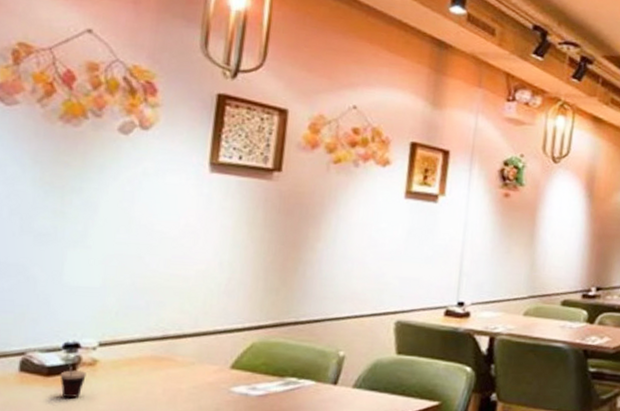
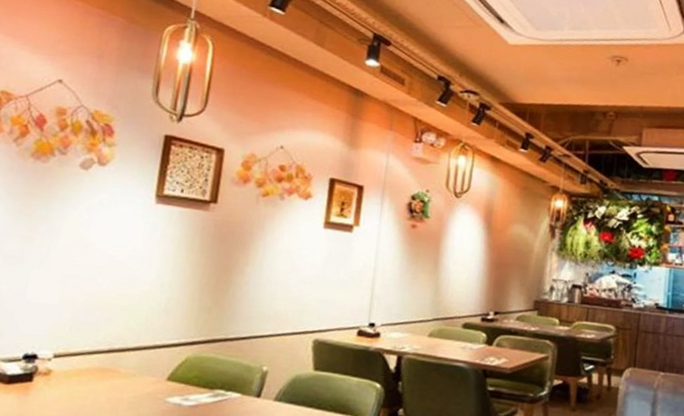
cup: present [60,364,87,397] -> none [19,374,42,404]

